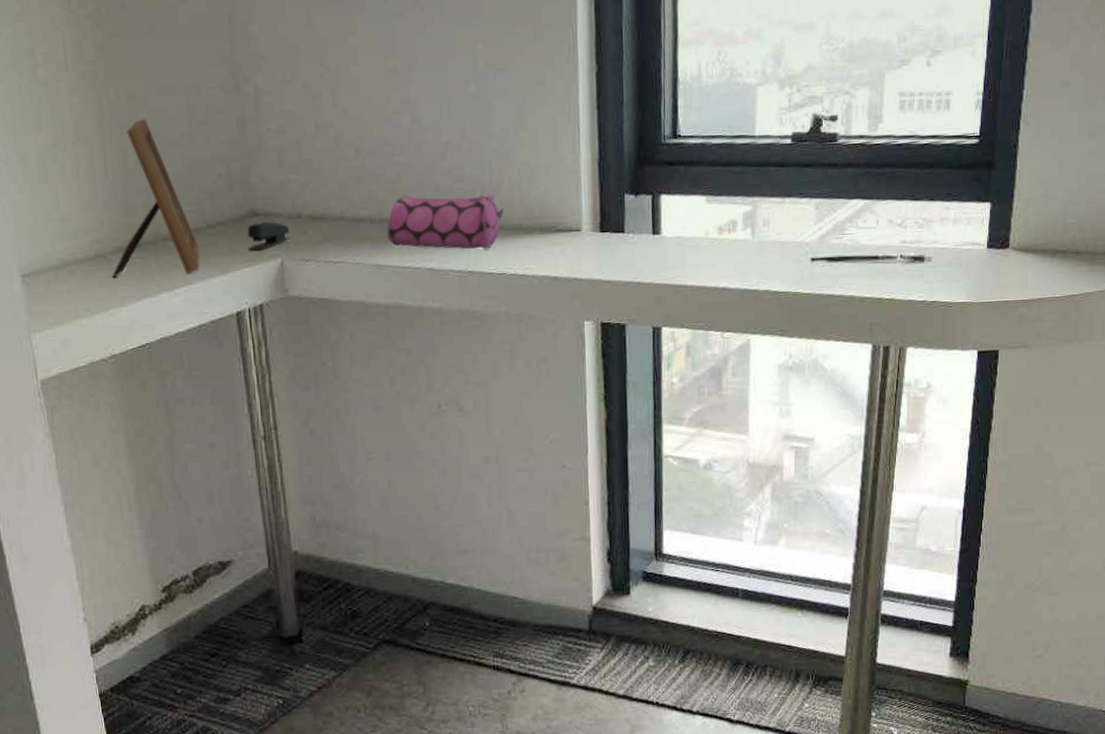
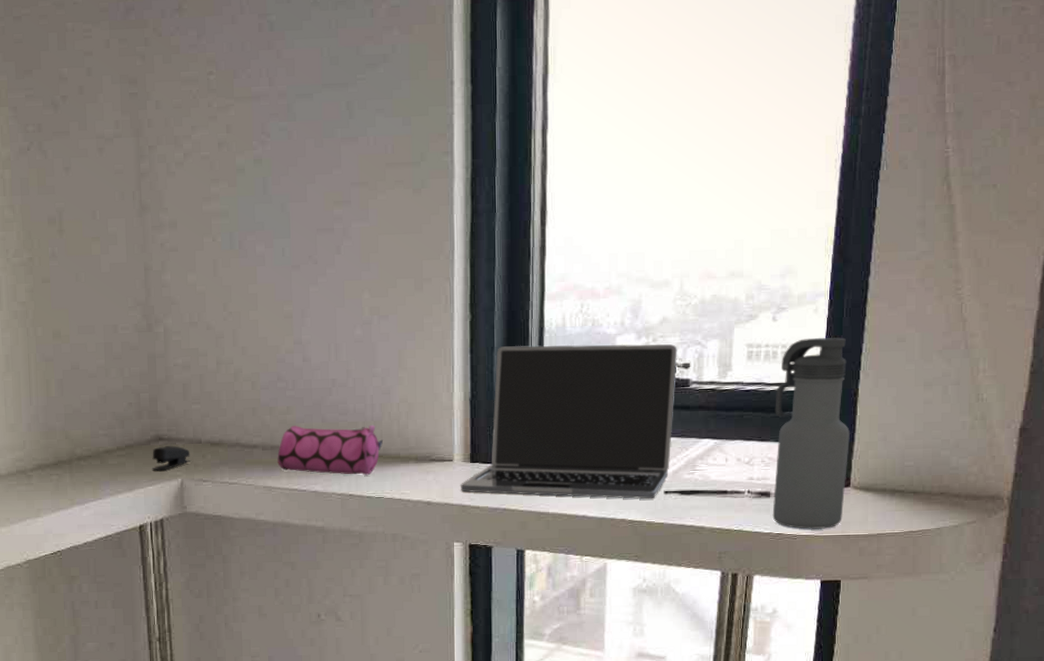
picture frame: present [112,119,200,279] -> none [30,353,109,493]
laptop: none [590,94,824,268] -> present [461,344,677,500]
water bottle: none [926,82,1010,297] -> present [772,337,851,530]

